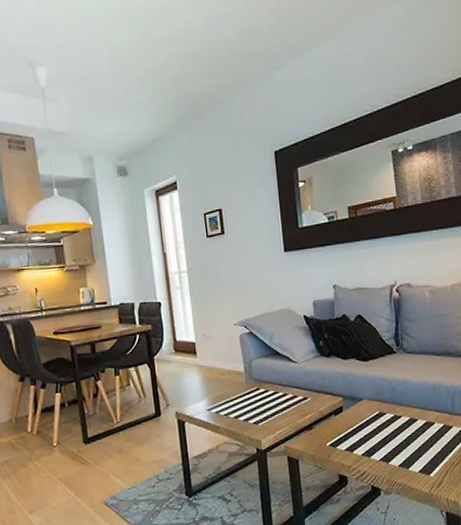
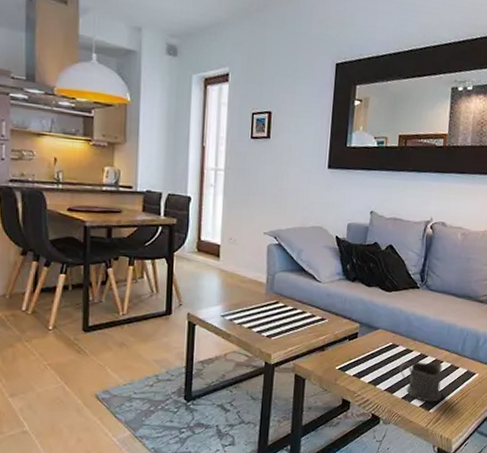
cup: none [390,424,440,467] -> present [399,362,443,402]

